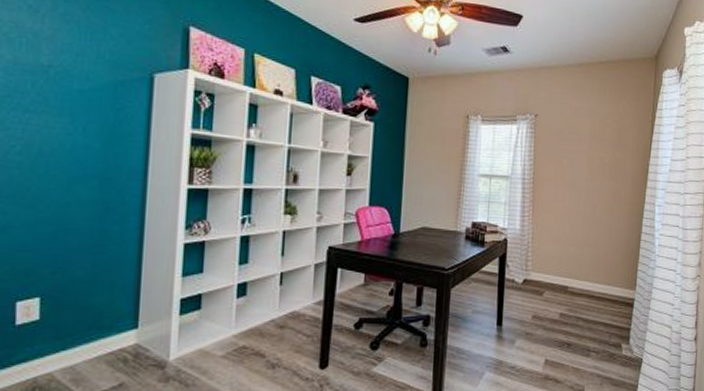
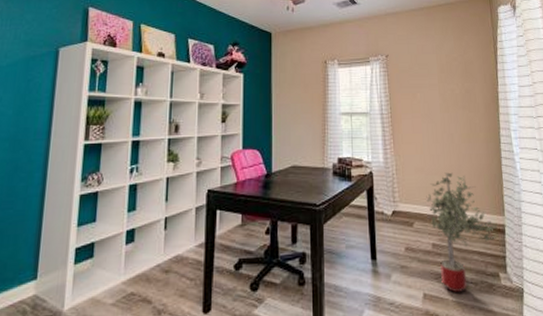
potted tree: none [559,244,627,361] -> present [426,172,498,293]

